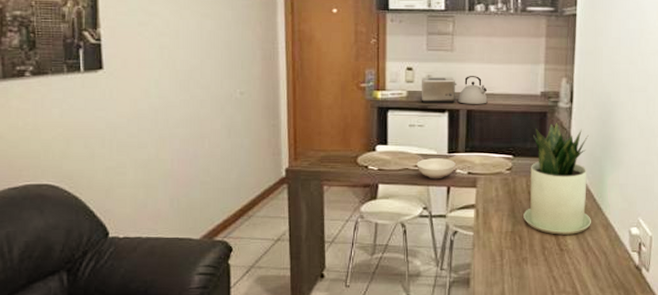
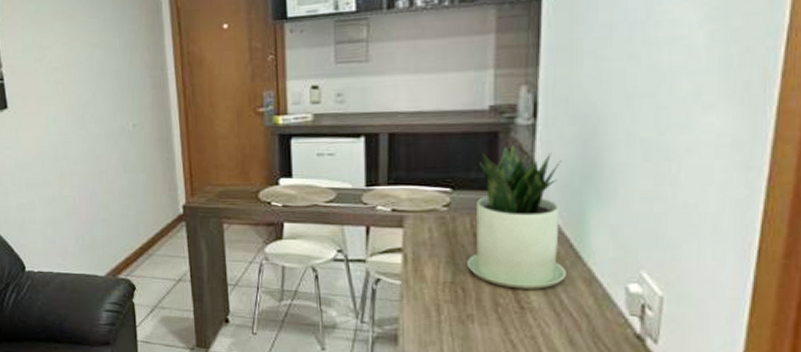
bowl: present [417,158,456,180] -> none [327,192,376,218]
toaster: present [421,77,457,104] -> none [329,94,375,128]
kettle: present [457,76,488,104] -> none [376,90,415,126]

